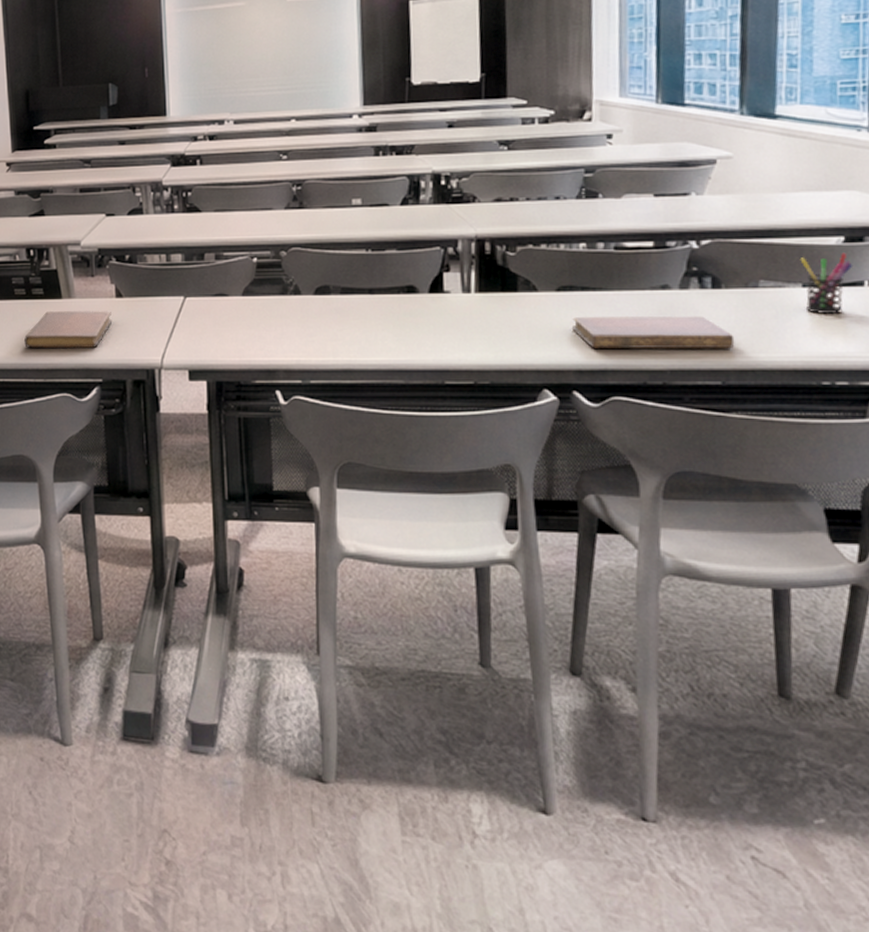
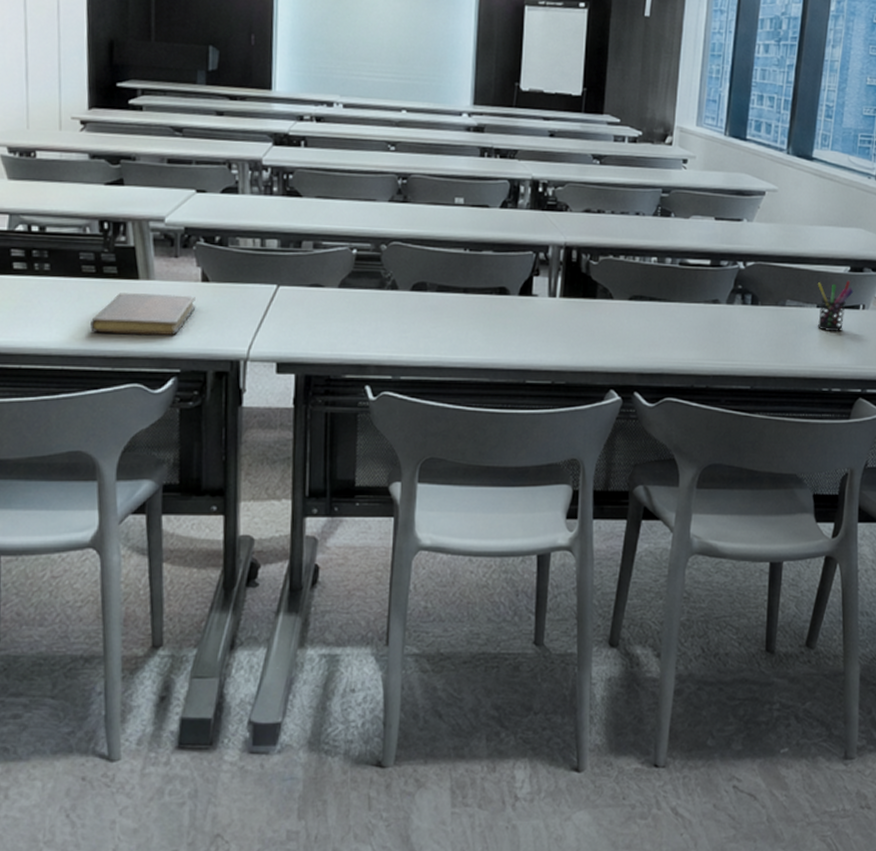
notebook: present [571,315,735,349] -> none [638,325,764,359]

